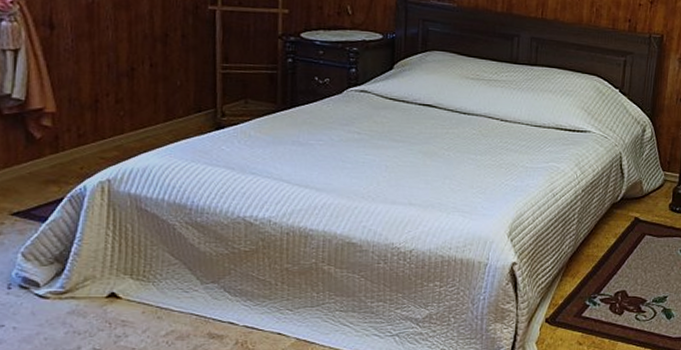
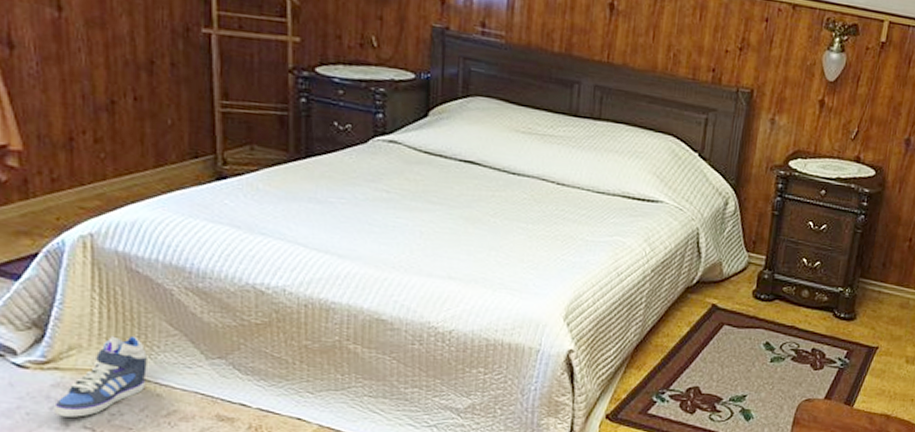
sneaker: none [69,266,151,340] -> present [54,335,147,417]

